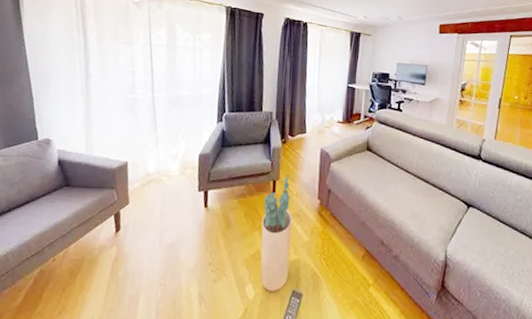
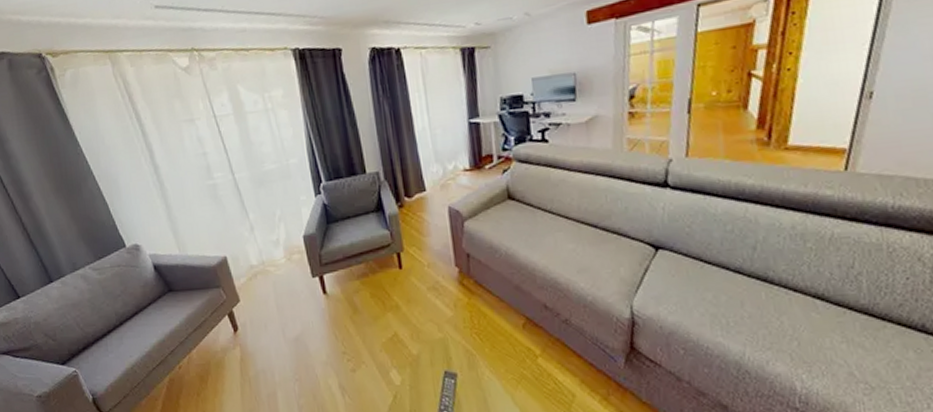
vase: present [260,174,292,293] -> none [390,243,437,376]

